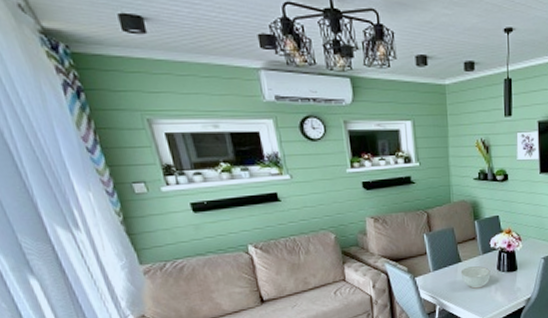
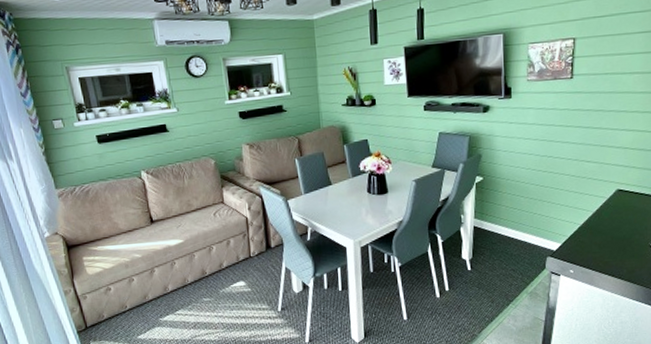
bowl: present [460,266,491,289] -> none [331,189,361,211]

